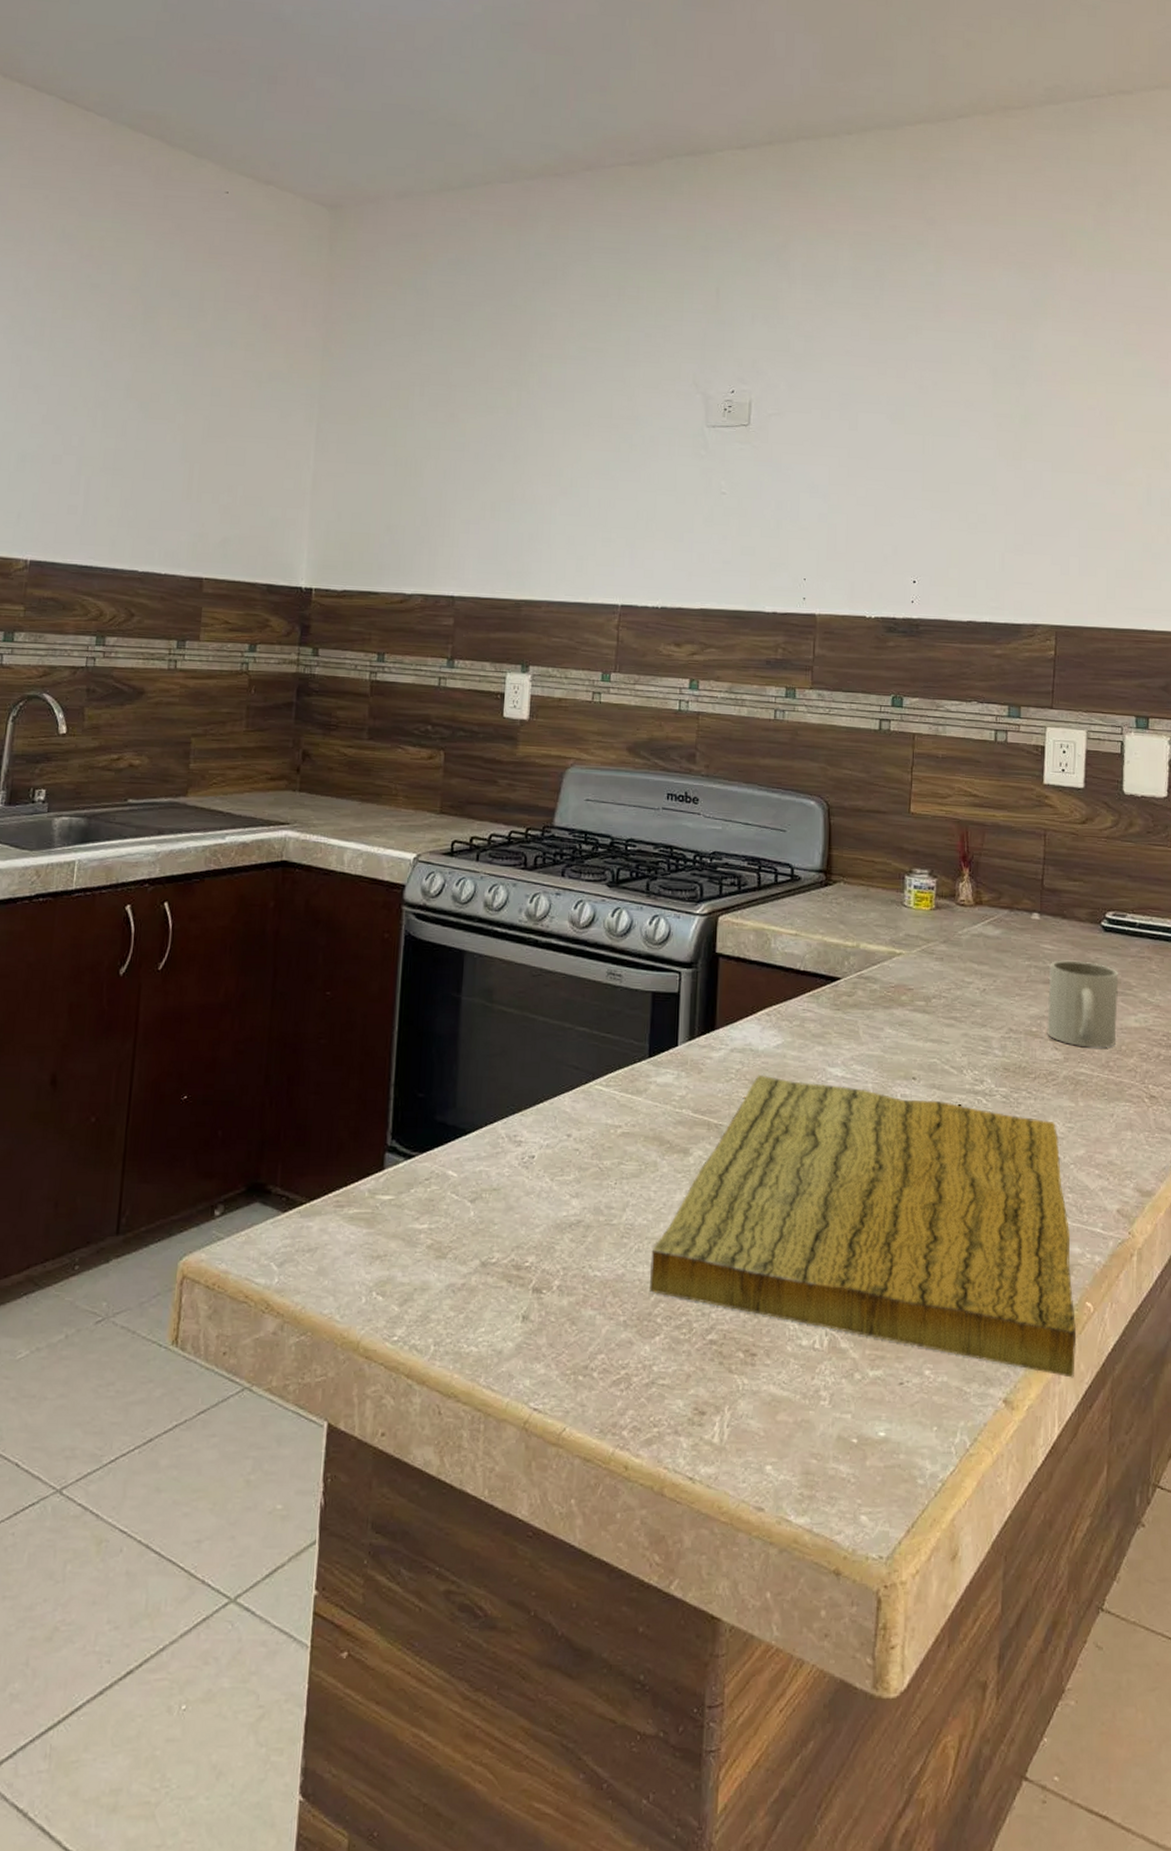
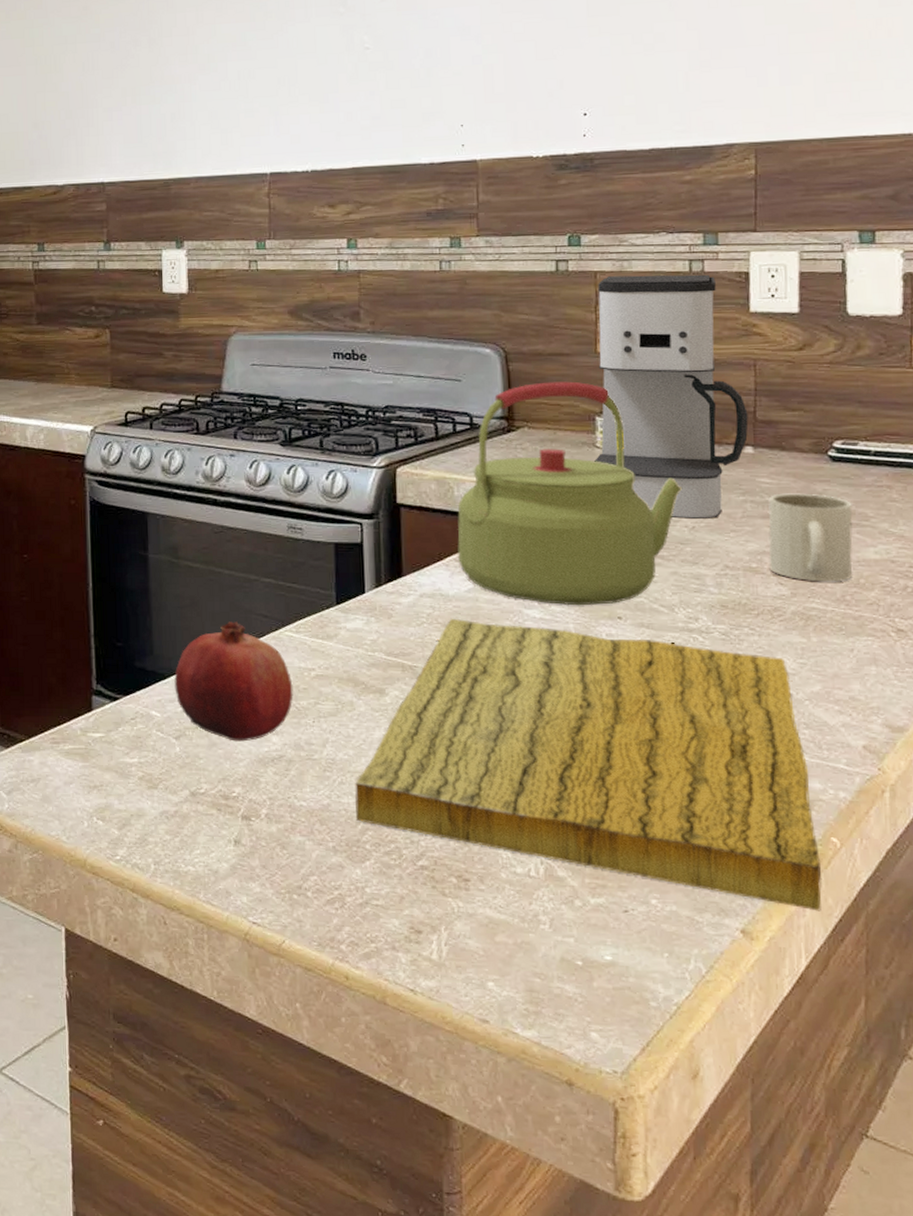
fruit: none [475,1073,598,1205] -> present [174,621,294,742]
kettle: none [770,838,977,1065] -> present [457,381,683,606]
coffee maker: none [901,739,1037,982] -> present [594,274,749,519]

